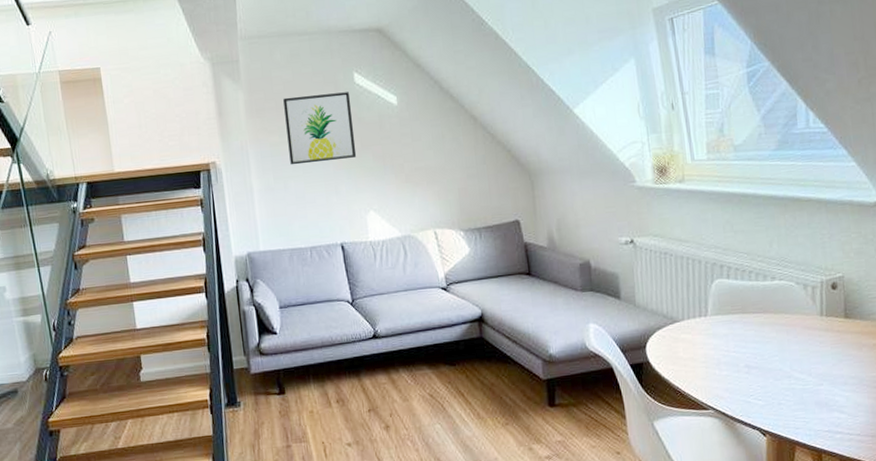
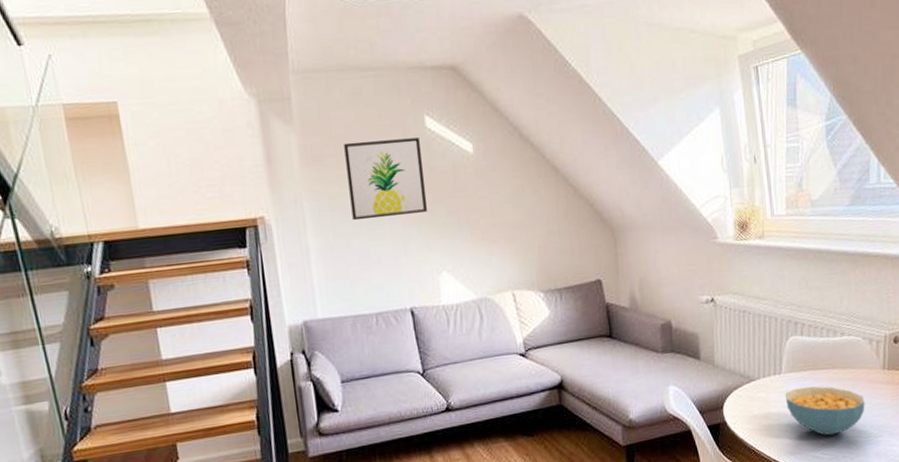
cereal bowl: none [712,330,802,381] -> present [785,386,865,436]

